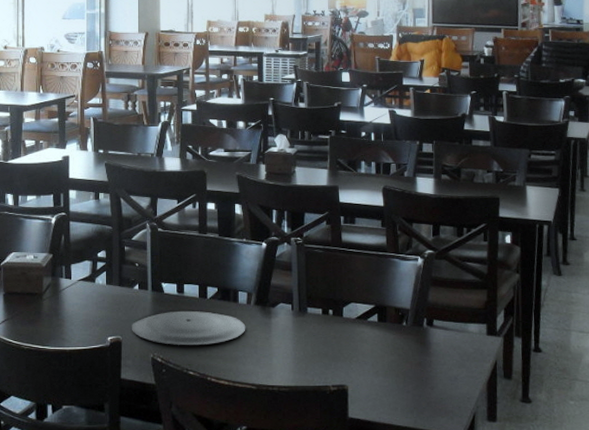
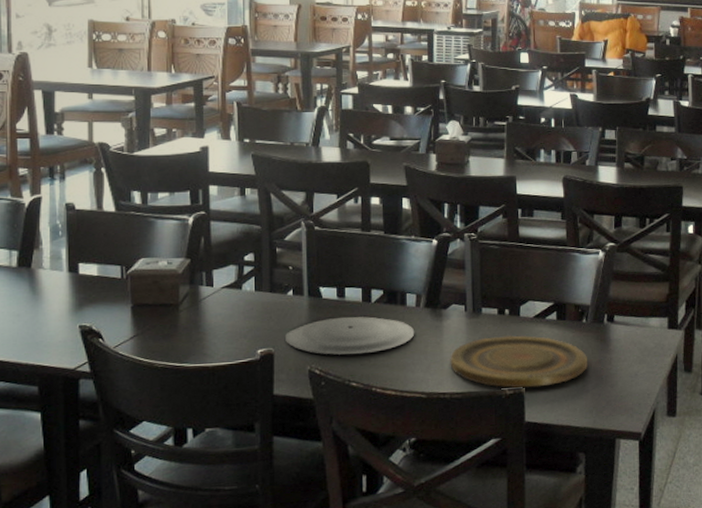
plate: none [278,335,409,385] -> present [450,335,588,388]

